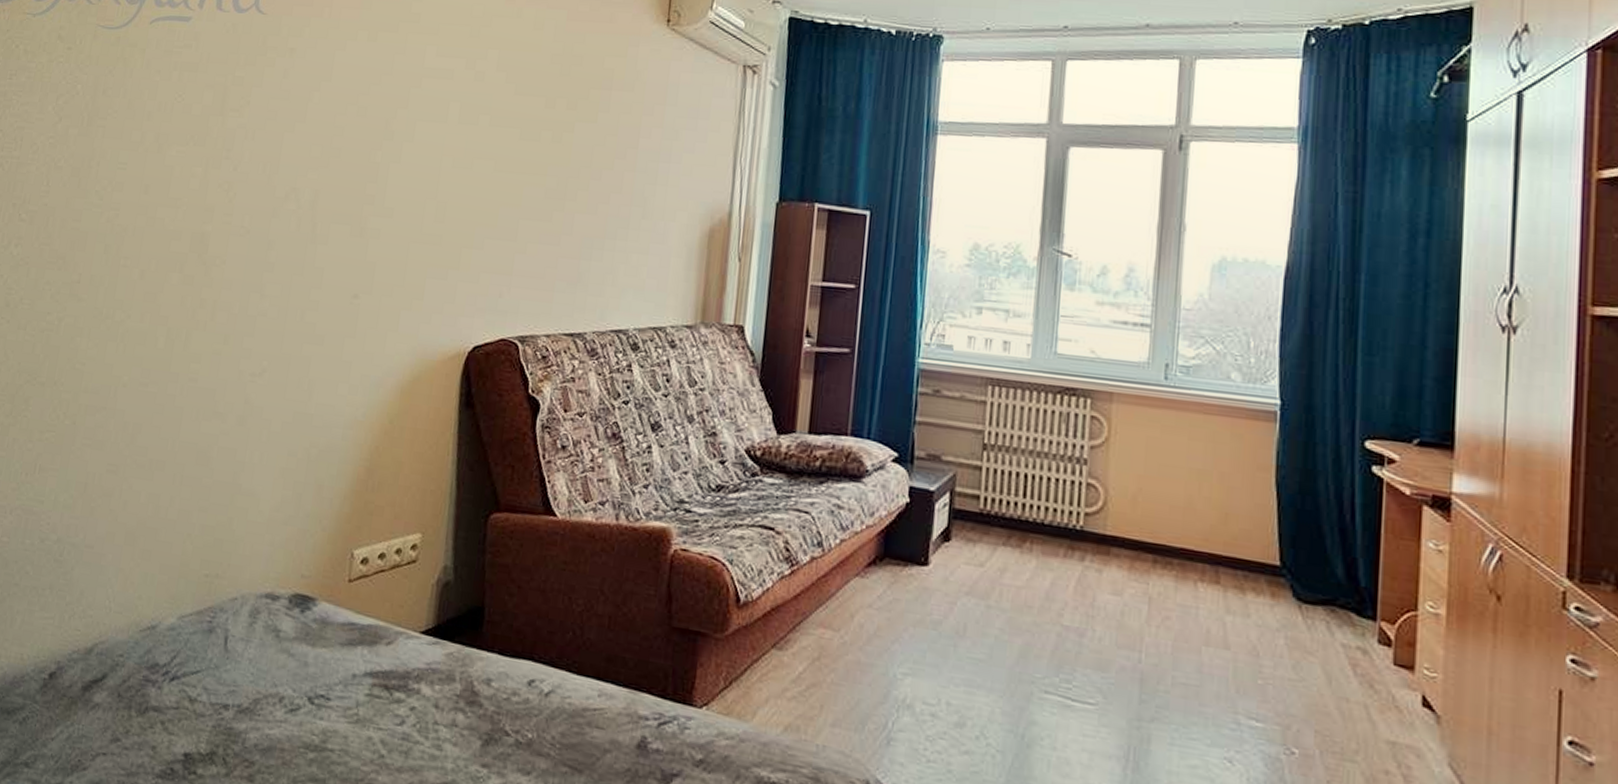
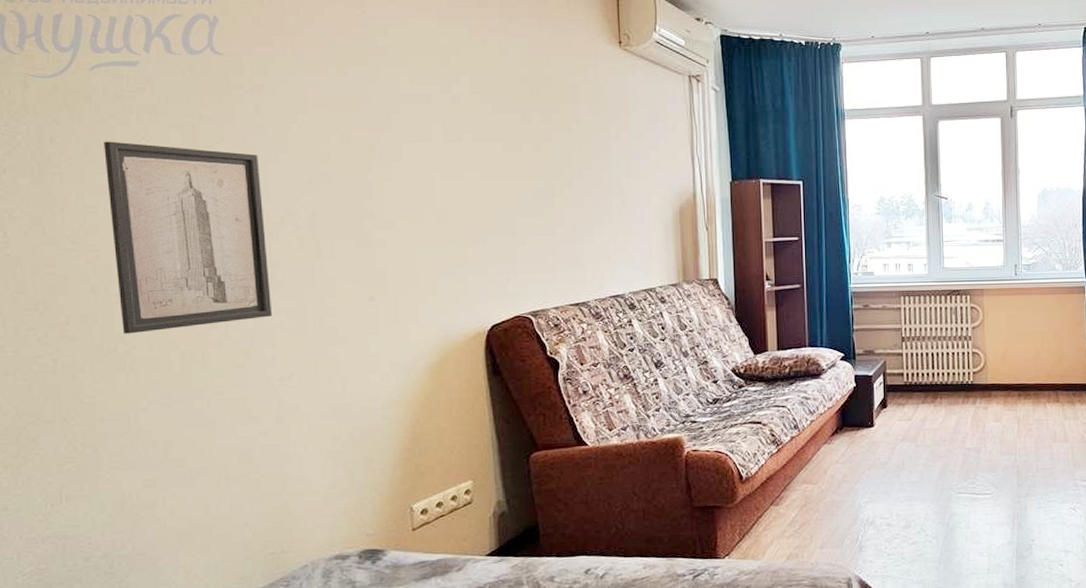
wall art: none [123,96,277,303] -> present [103,141,273,334]

